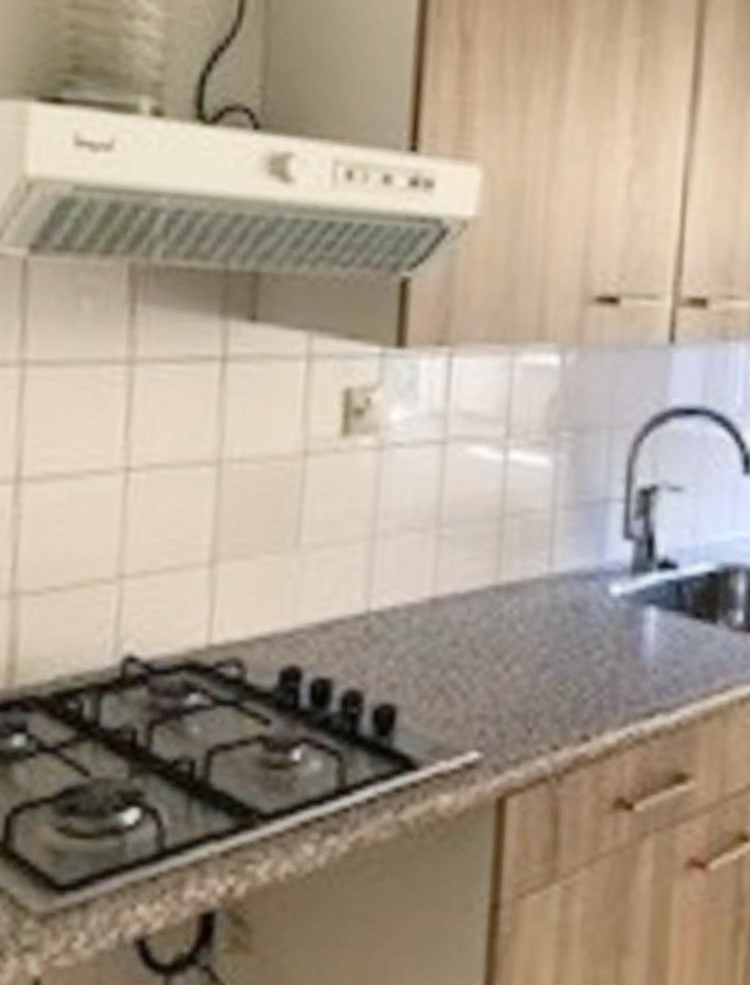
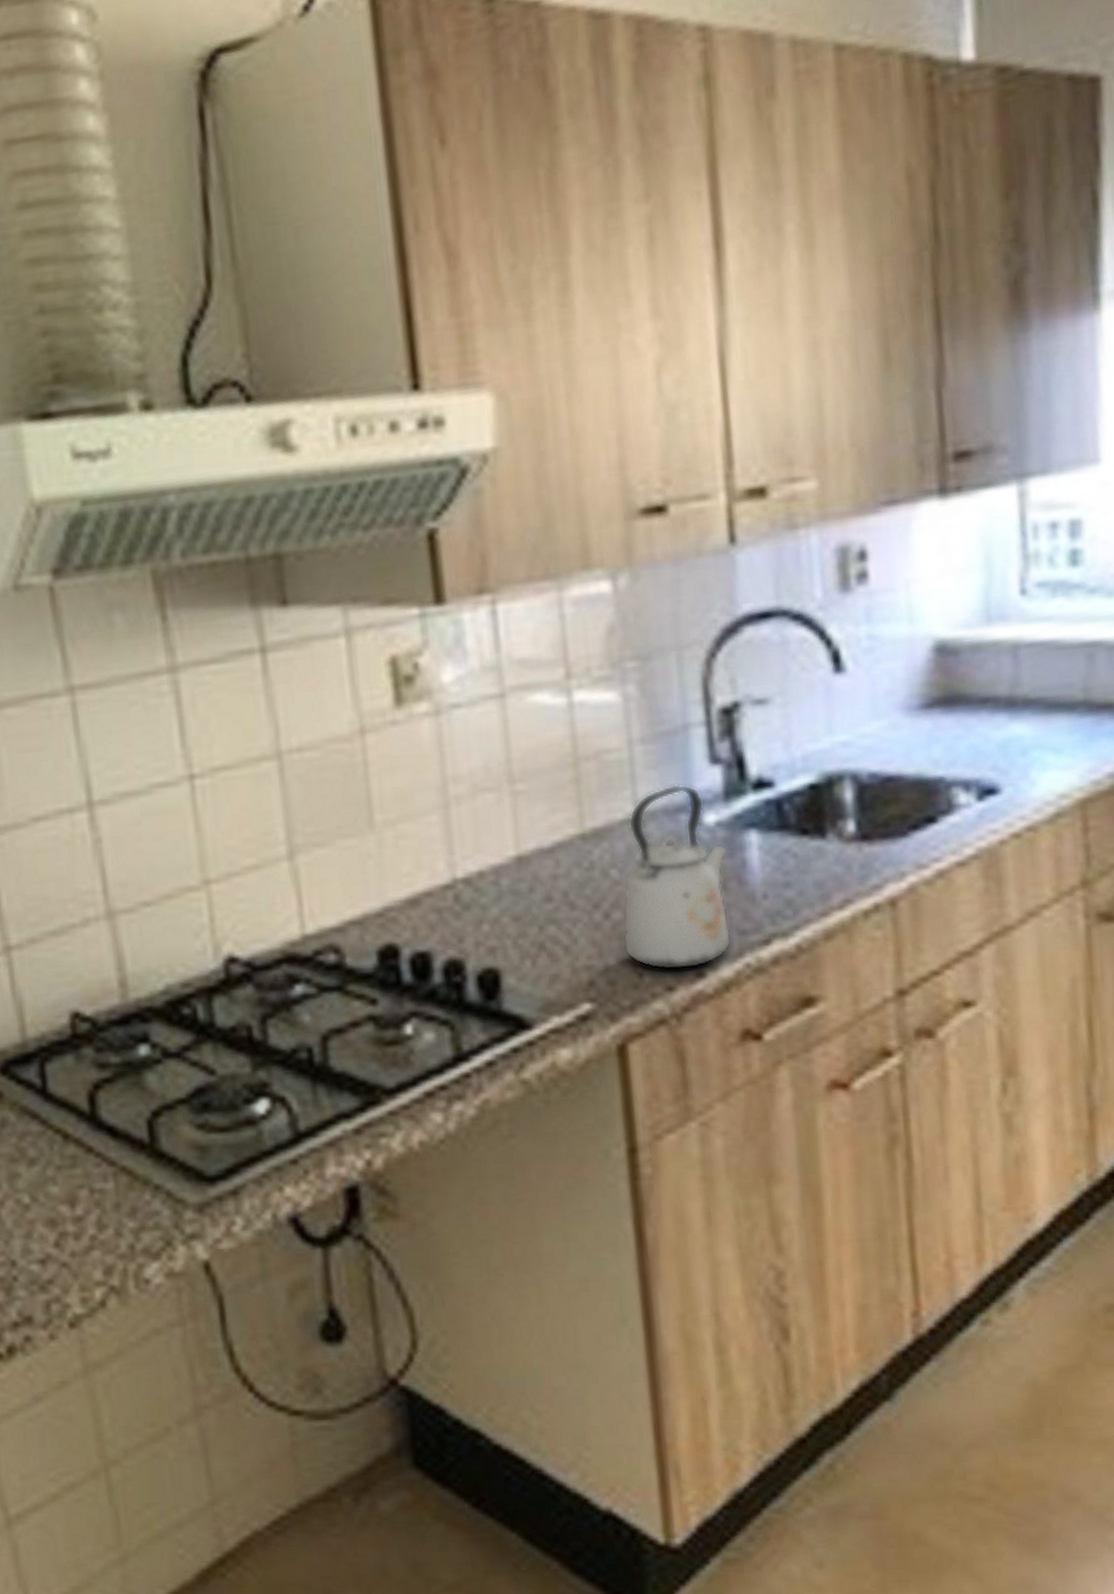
kettle: none [518,552,628,732] -> present [622,784,732,971]

